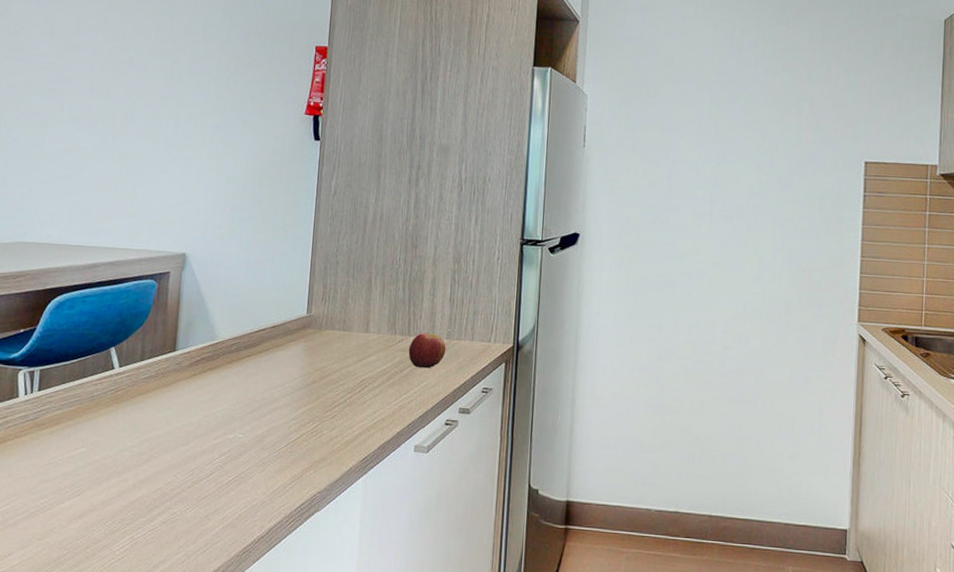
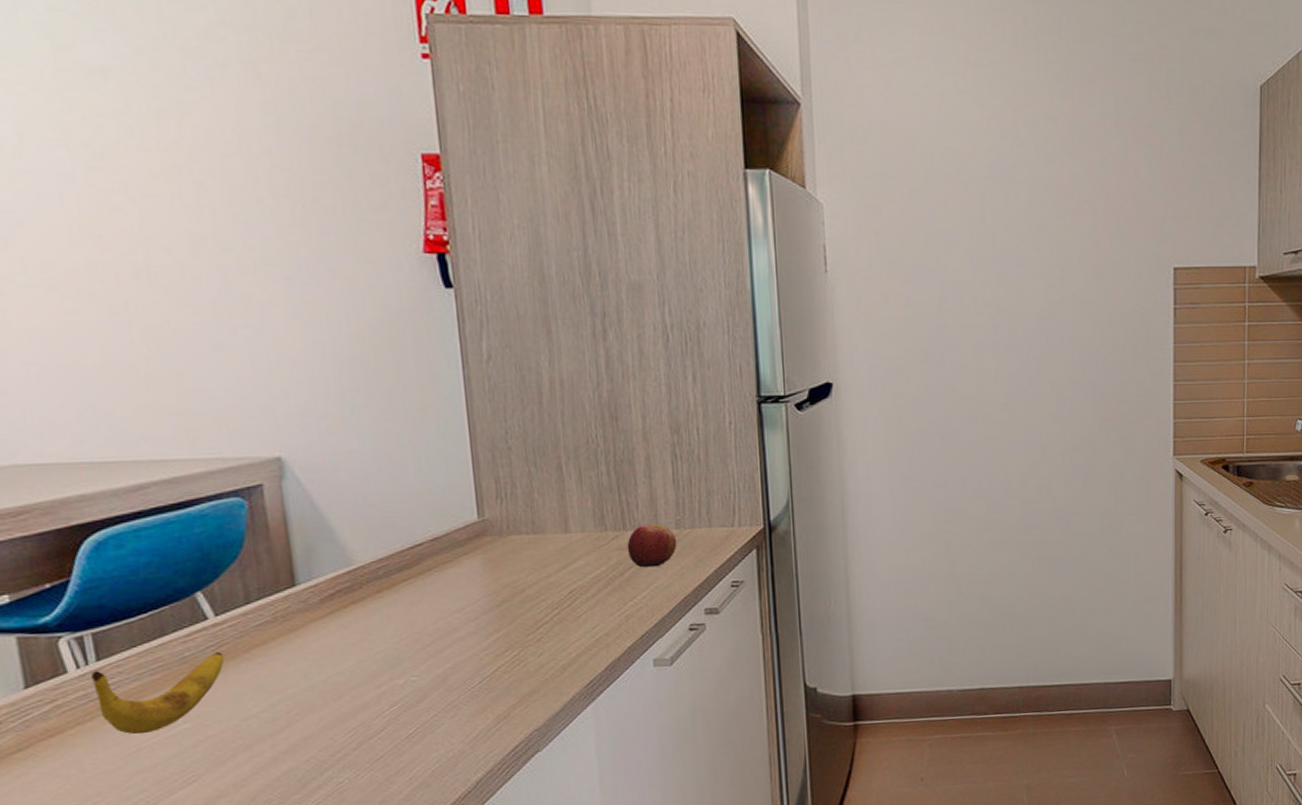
banana: none [32,395,119,452] -> present [90,652,225,735]

